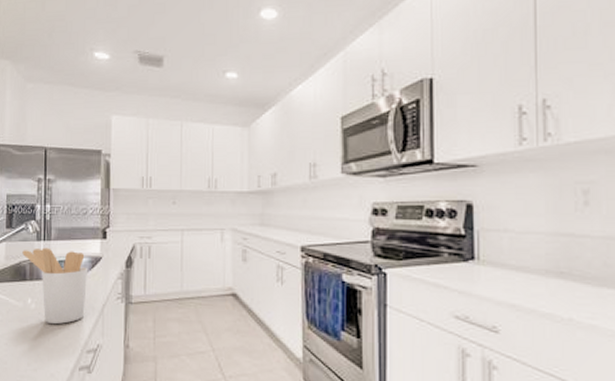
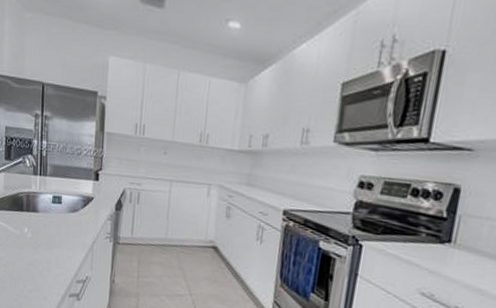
utensil holder: present [22,247,87,325] -> none [20,182,80,255]

